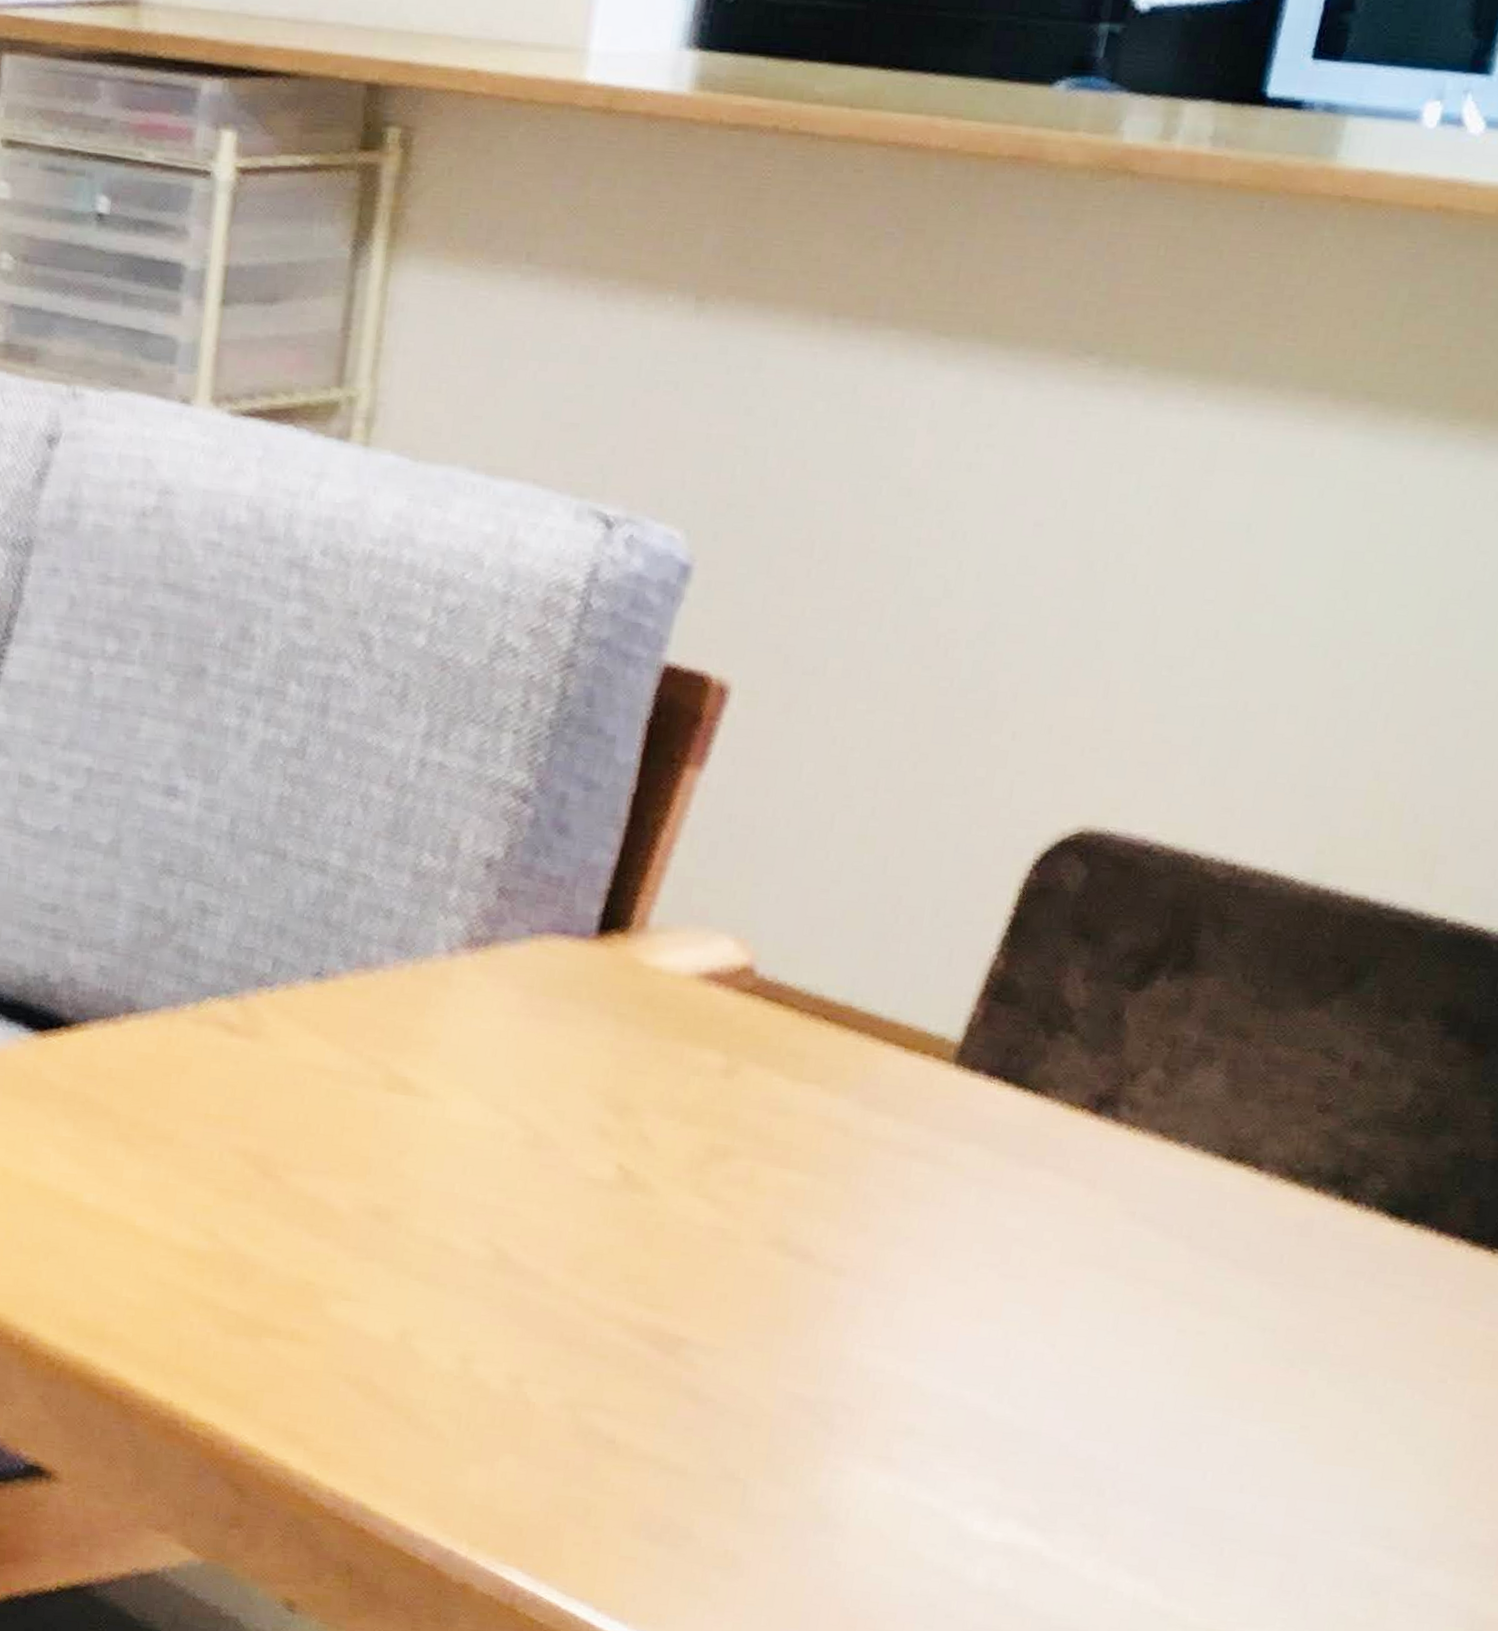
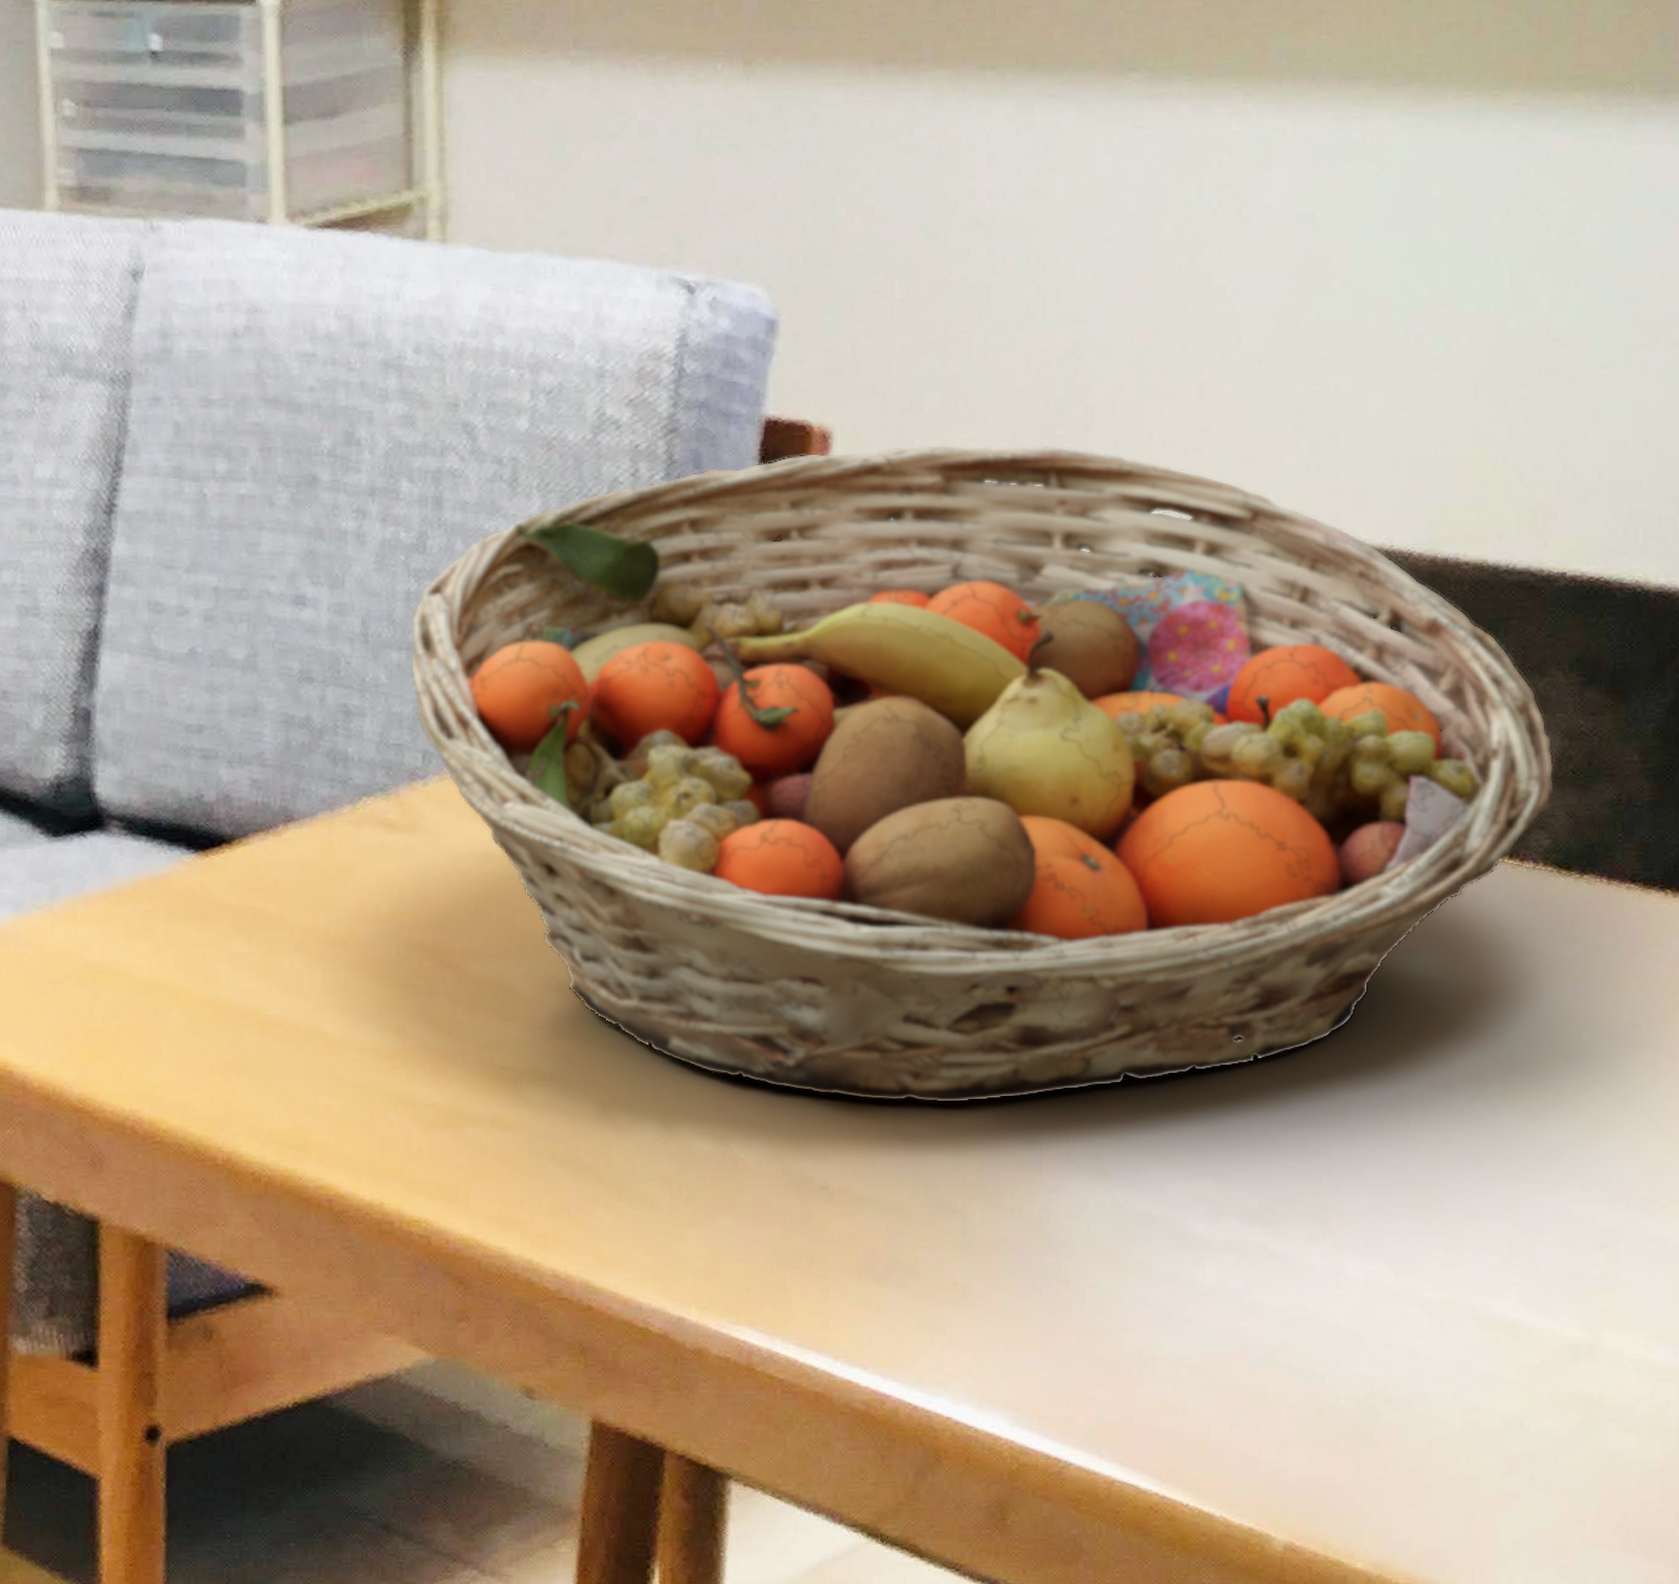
fruit basket: none [272,705,1405,1377] -> present [410,444,1555,1104]

